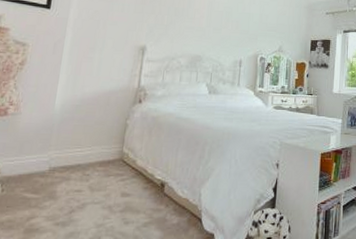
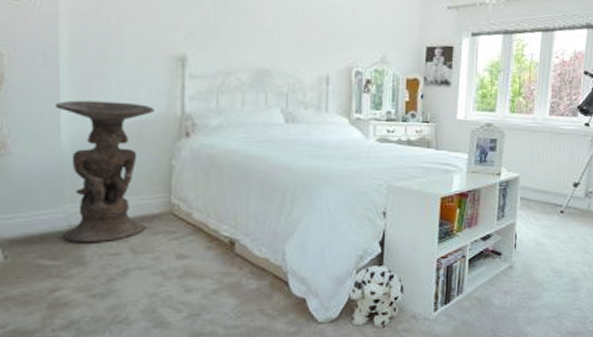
pedestal table: none [44,76,120,182] -> present [54,100,154,244]

